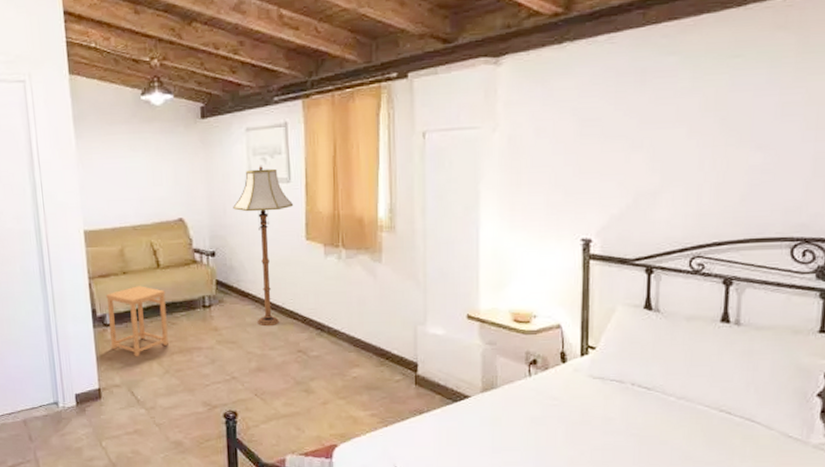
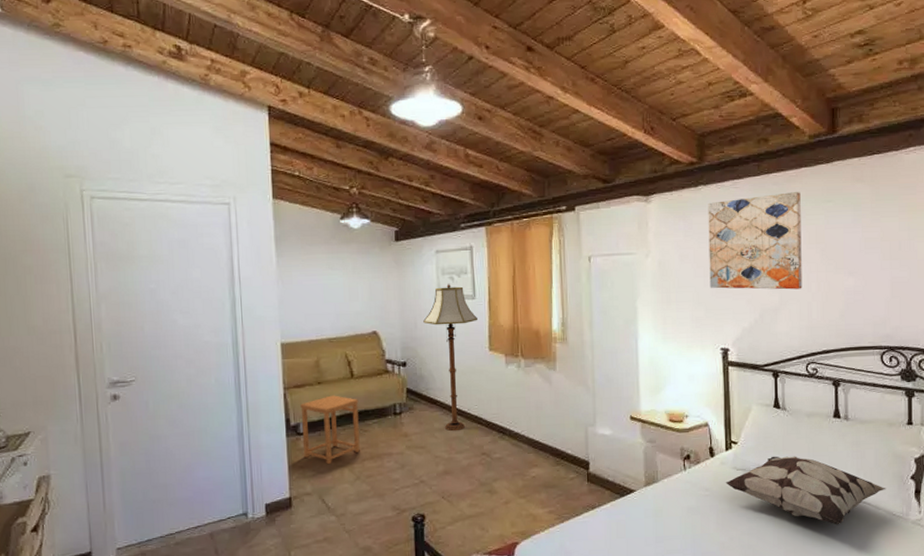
wall art: none [571,45,699,169] -> present [708,192,802,290]
decorative pillow: none [578,364,783,445] -> present [725,456,886,525]

